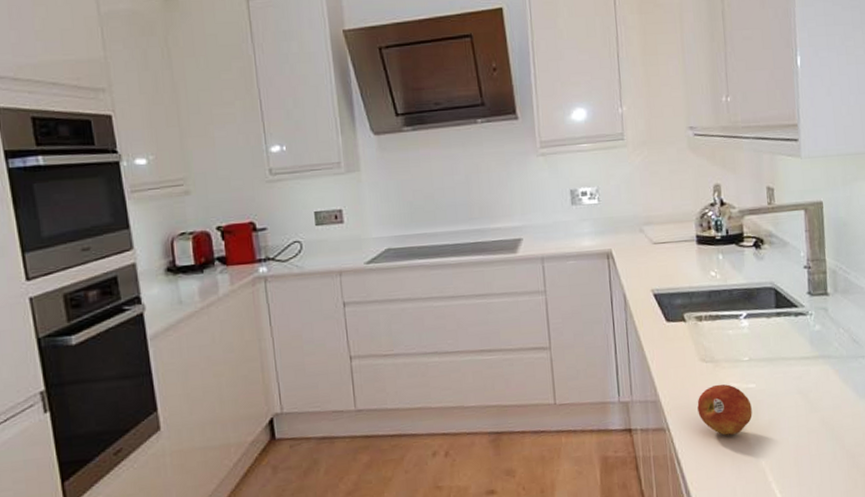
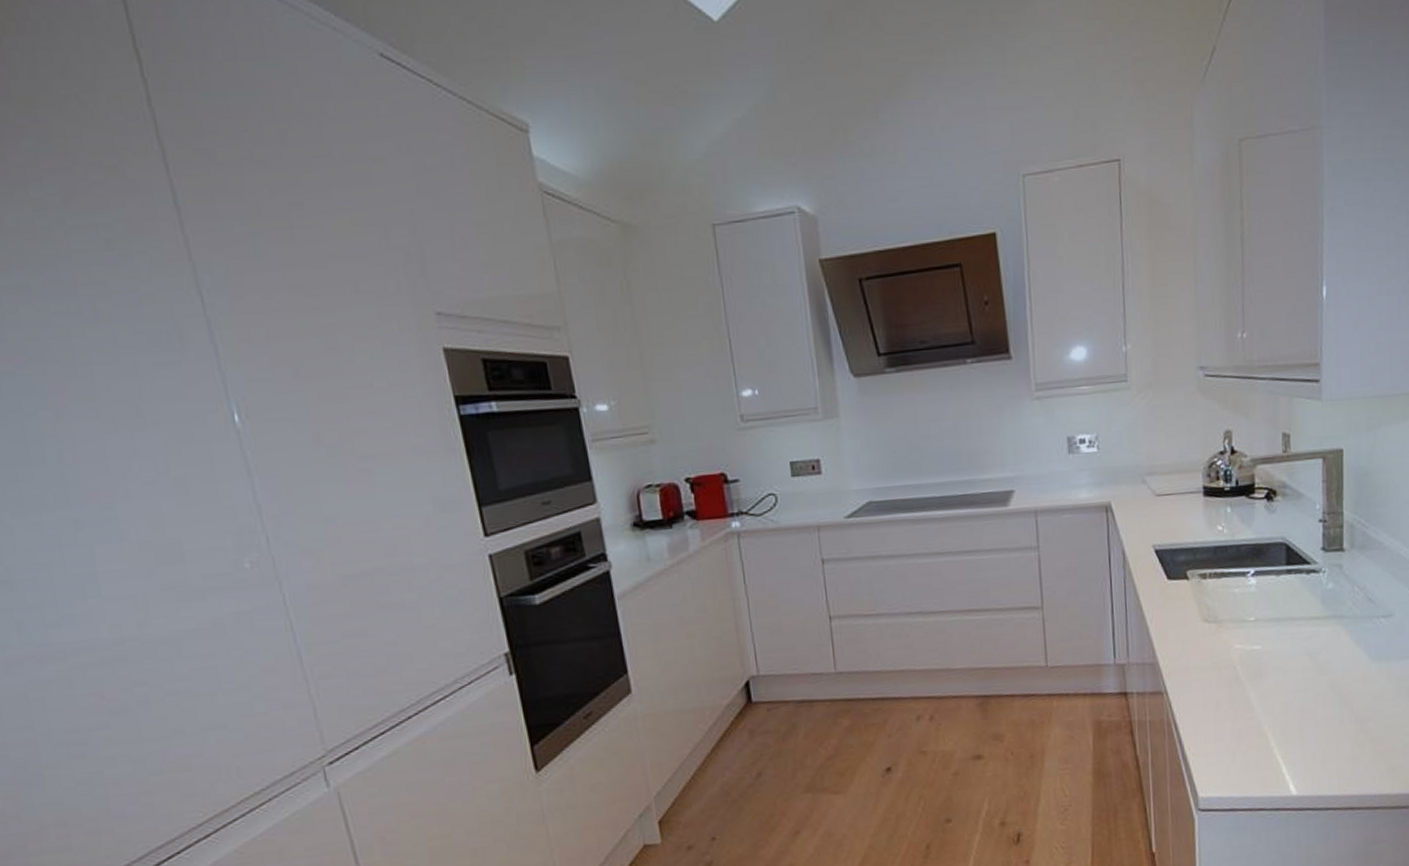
fruit: present [697,384,752,435] -> none [1198,645,1256,699]

